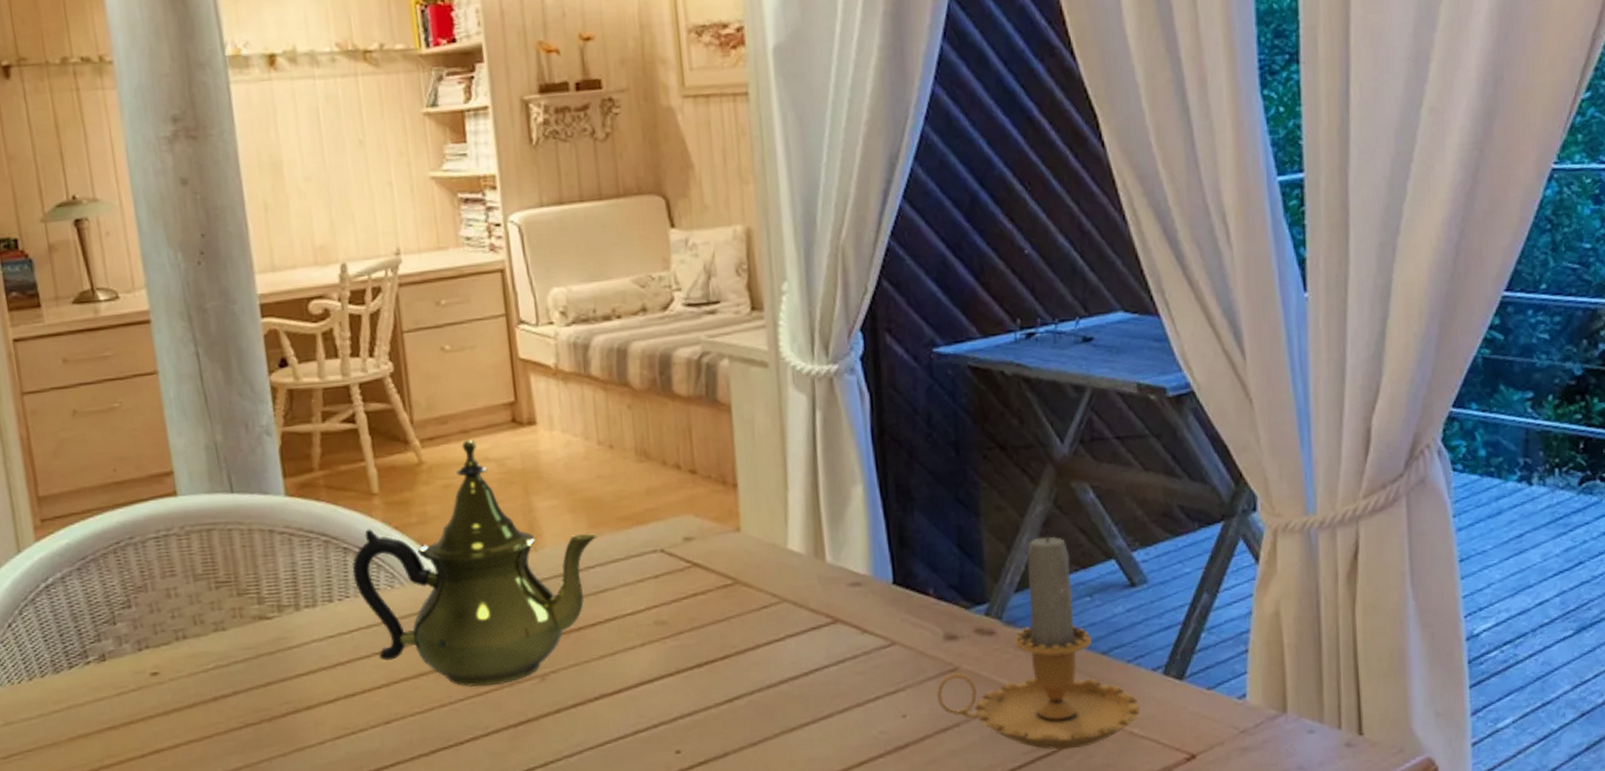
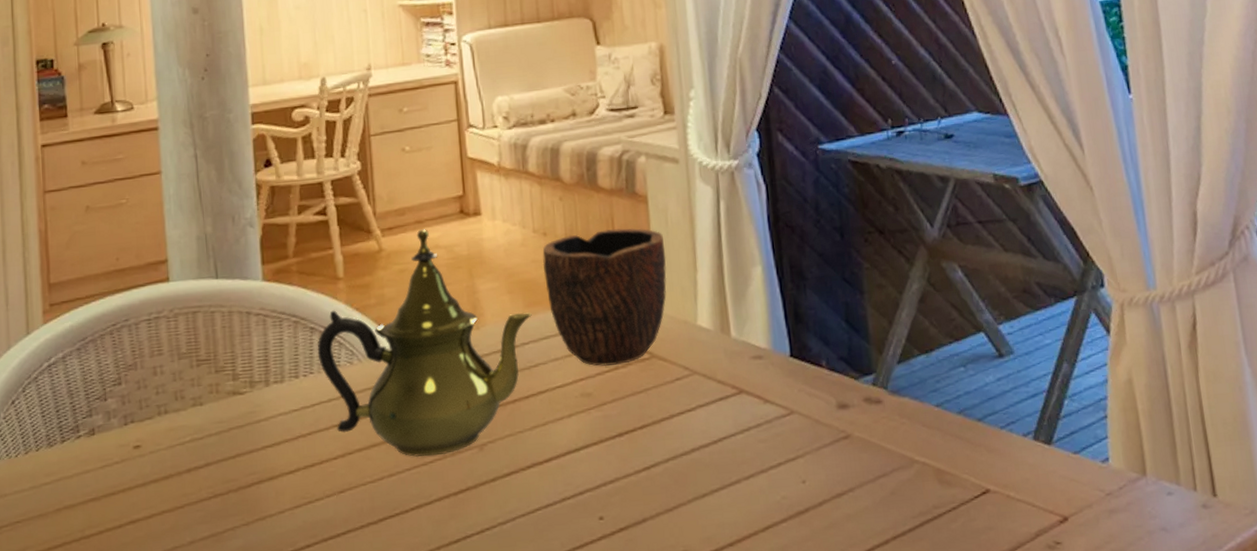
bowl: none [609,440,753,592] -> present [542,227,667,366]
candle: present [936,529,1141,750] -> none [832,305,1015,513]

